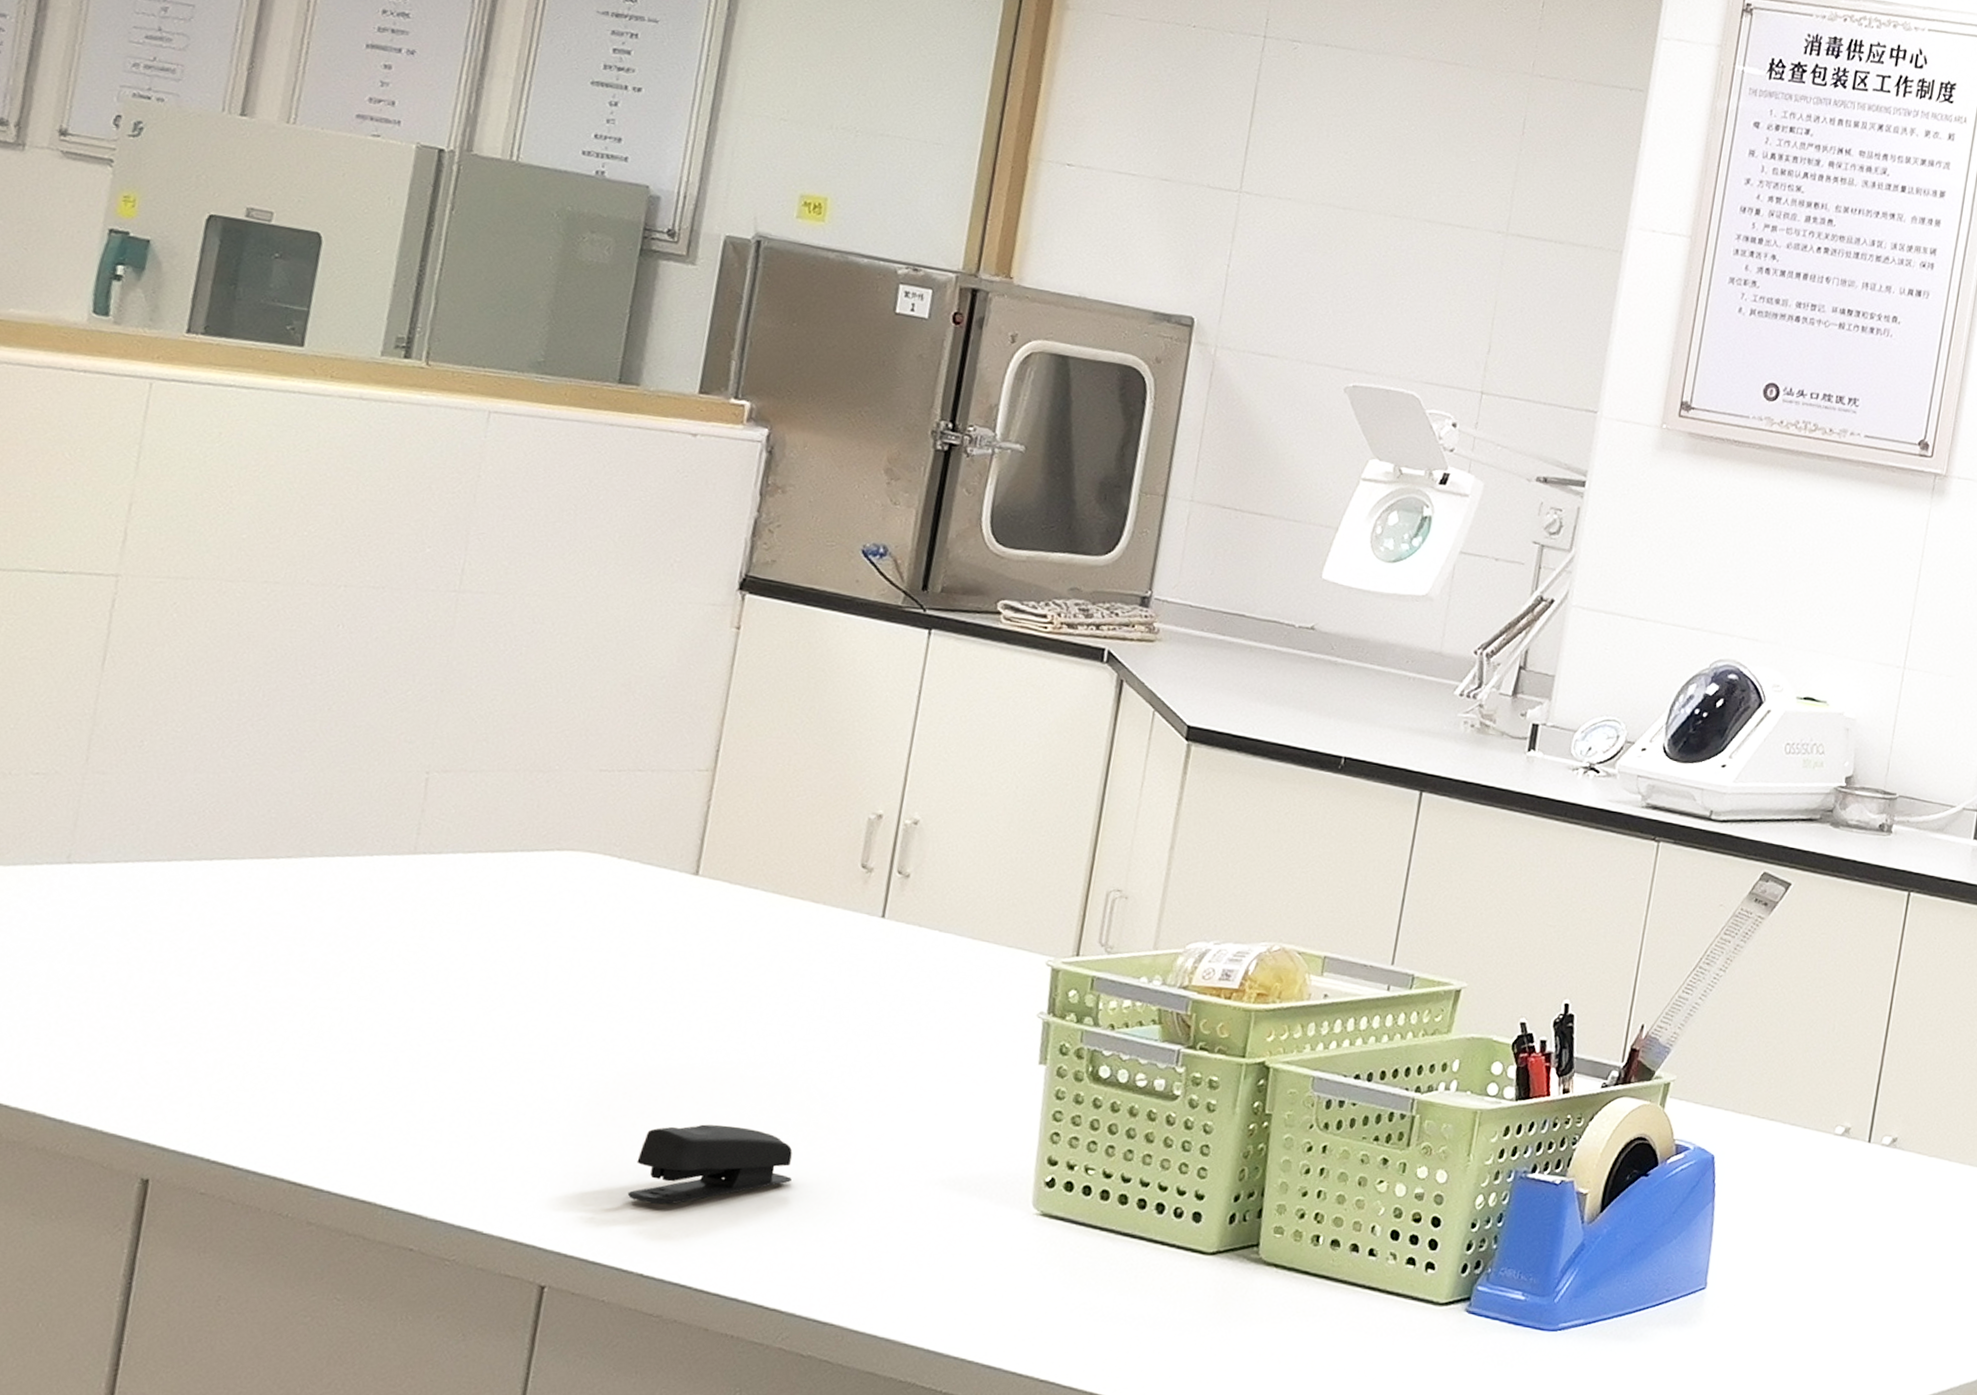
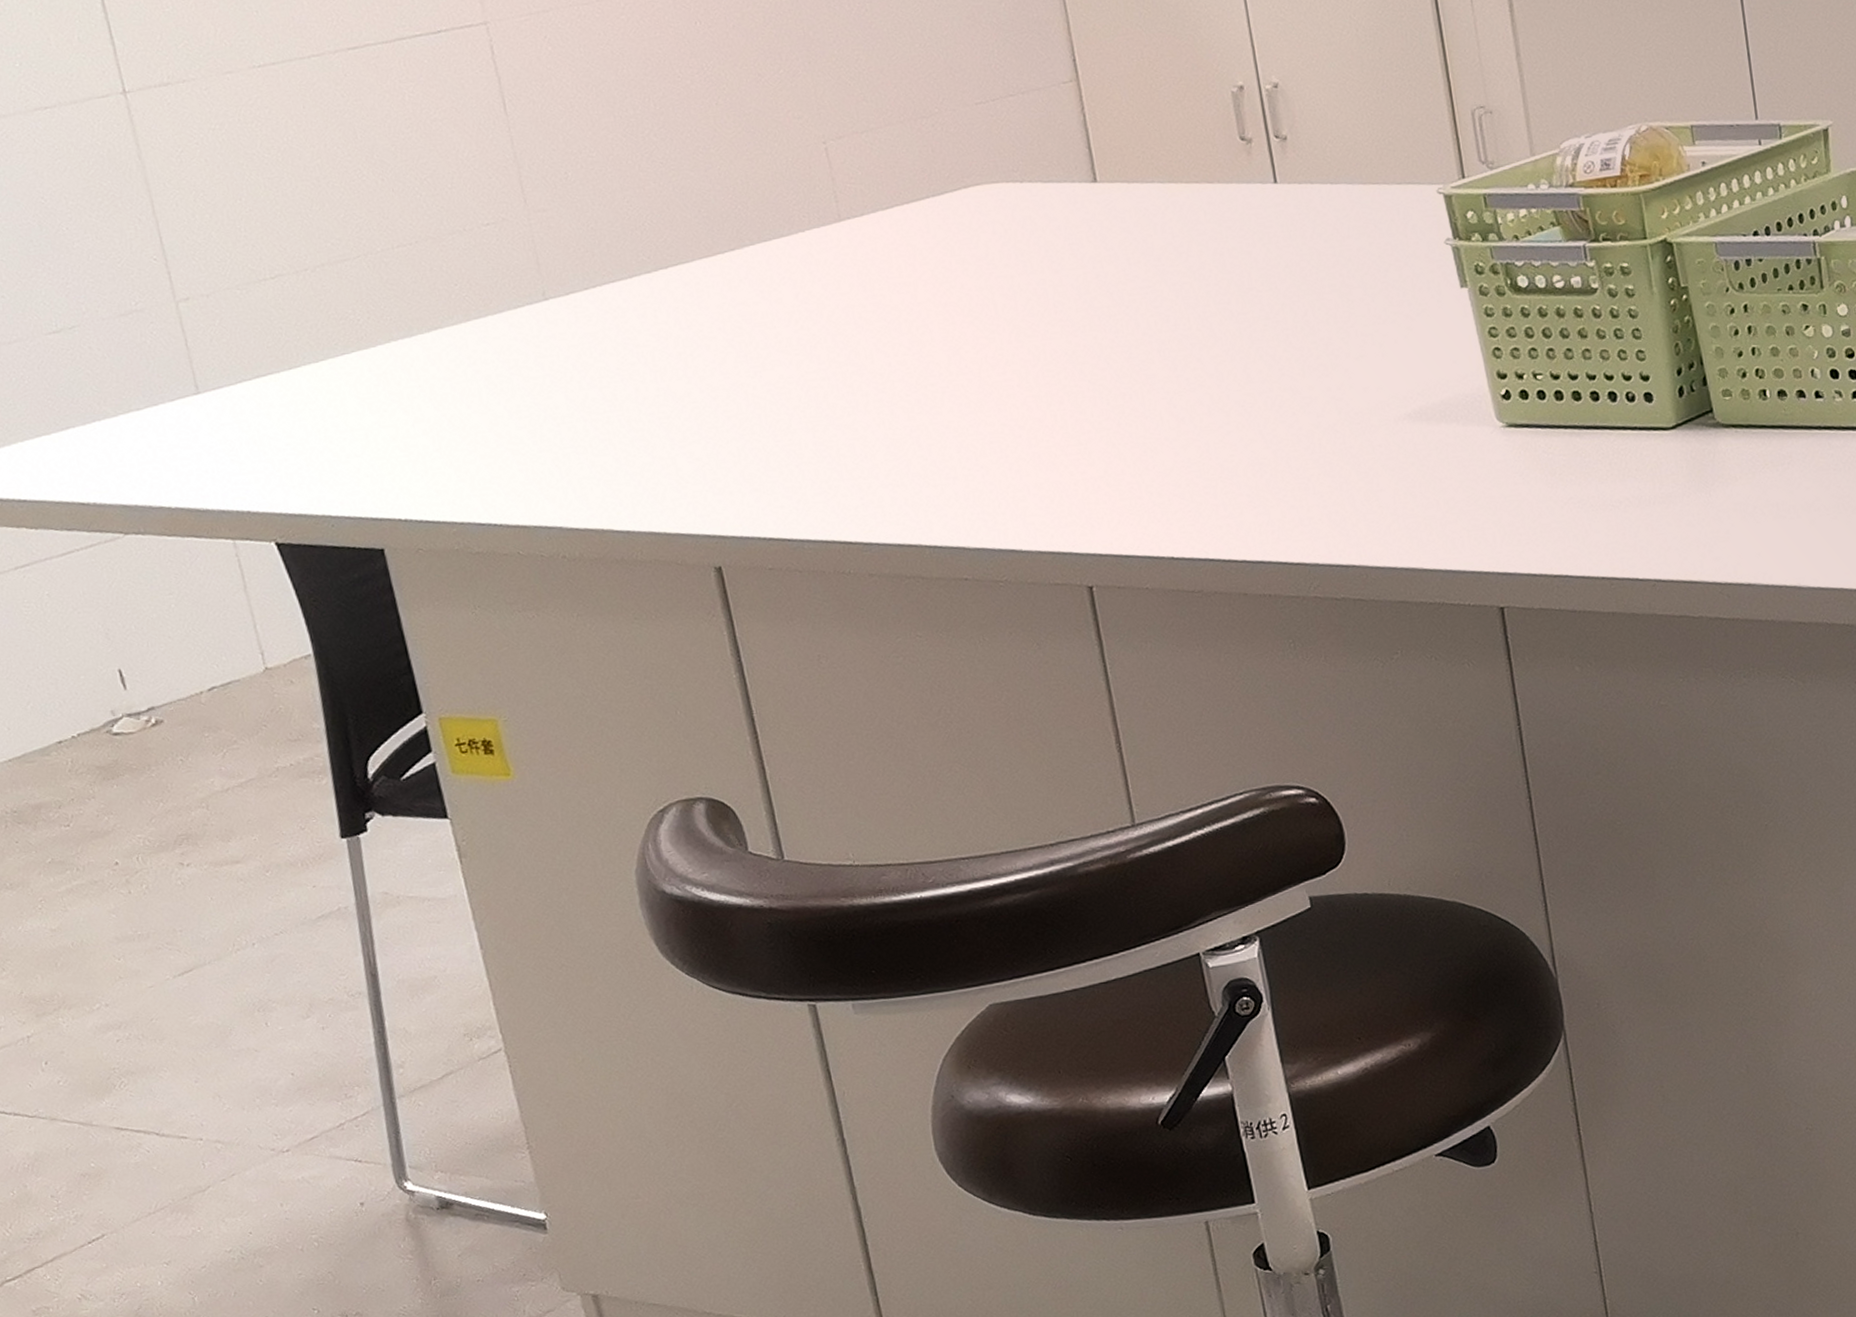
stapler: present [627,1124,793,1205] -> none [1133,405,1275,493]

